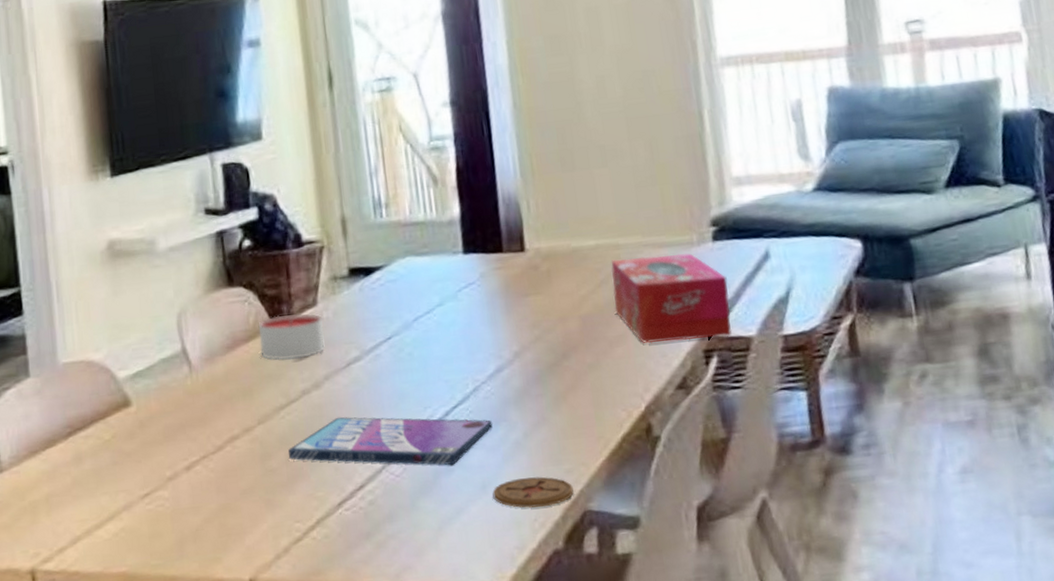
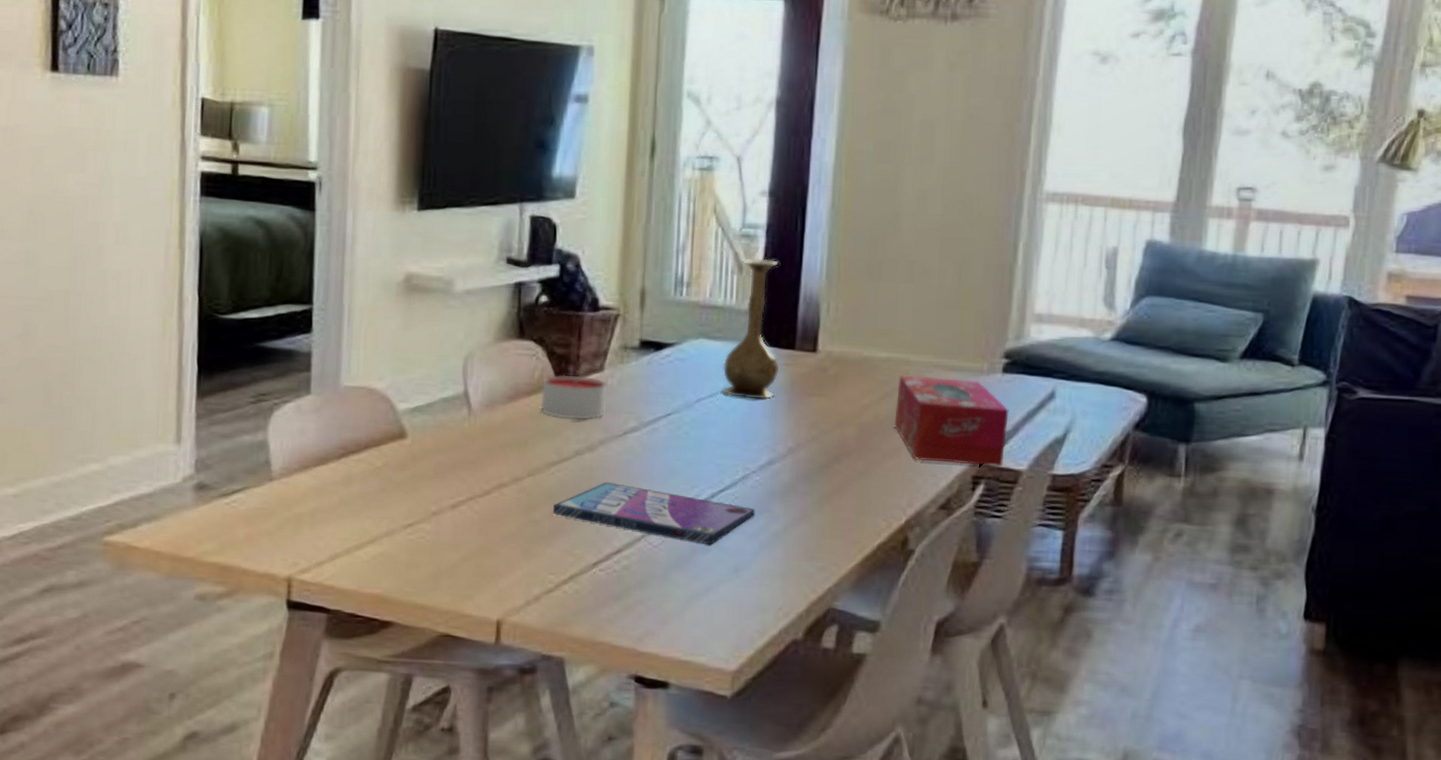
vase: none [434,167,492,310] -> present [722,257,780,400]
coaster: present [492,476,574,508] -> none [743,568,822,598]

